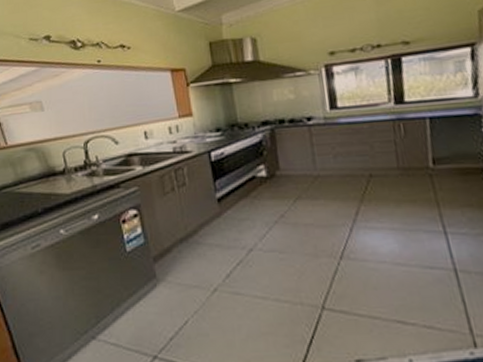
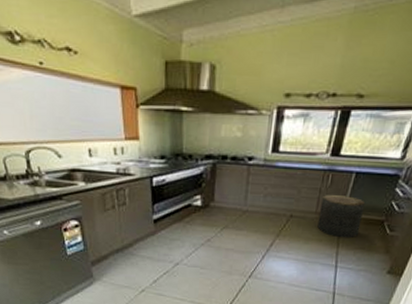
stool: none [400,144,458,195] -> present [317,194,366,238]

